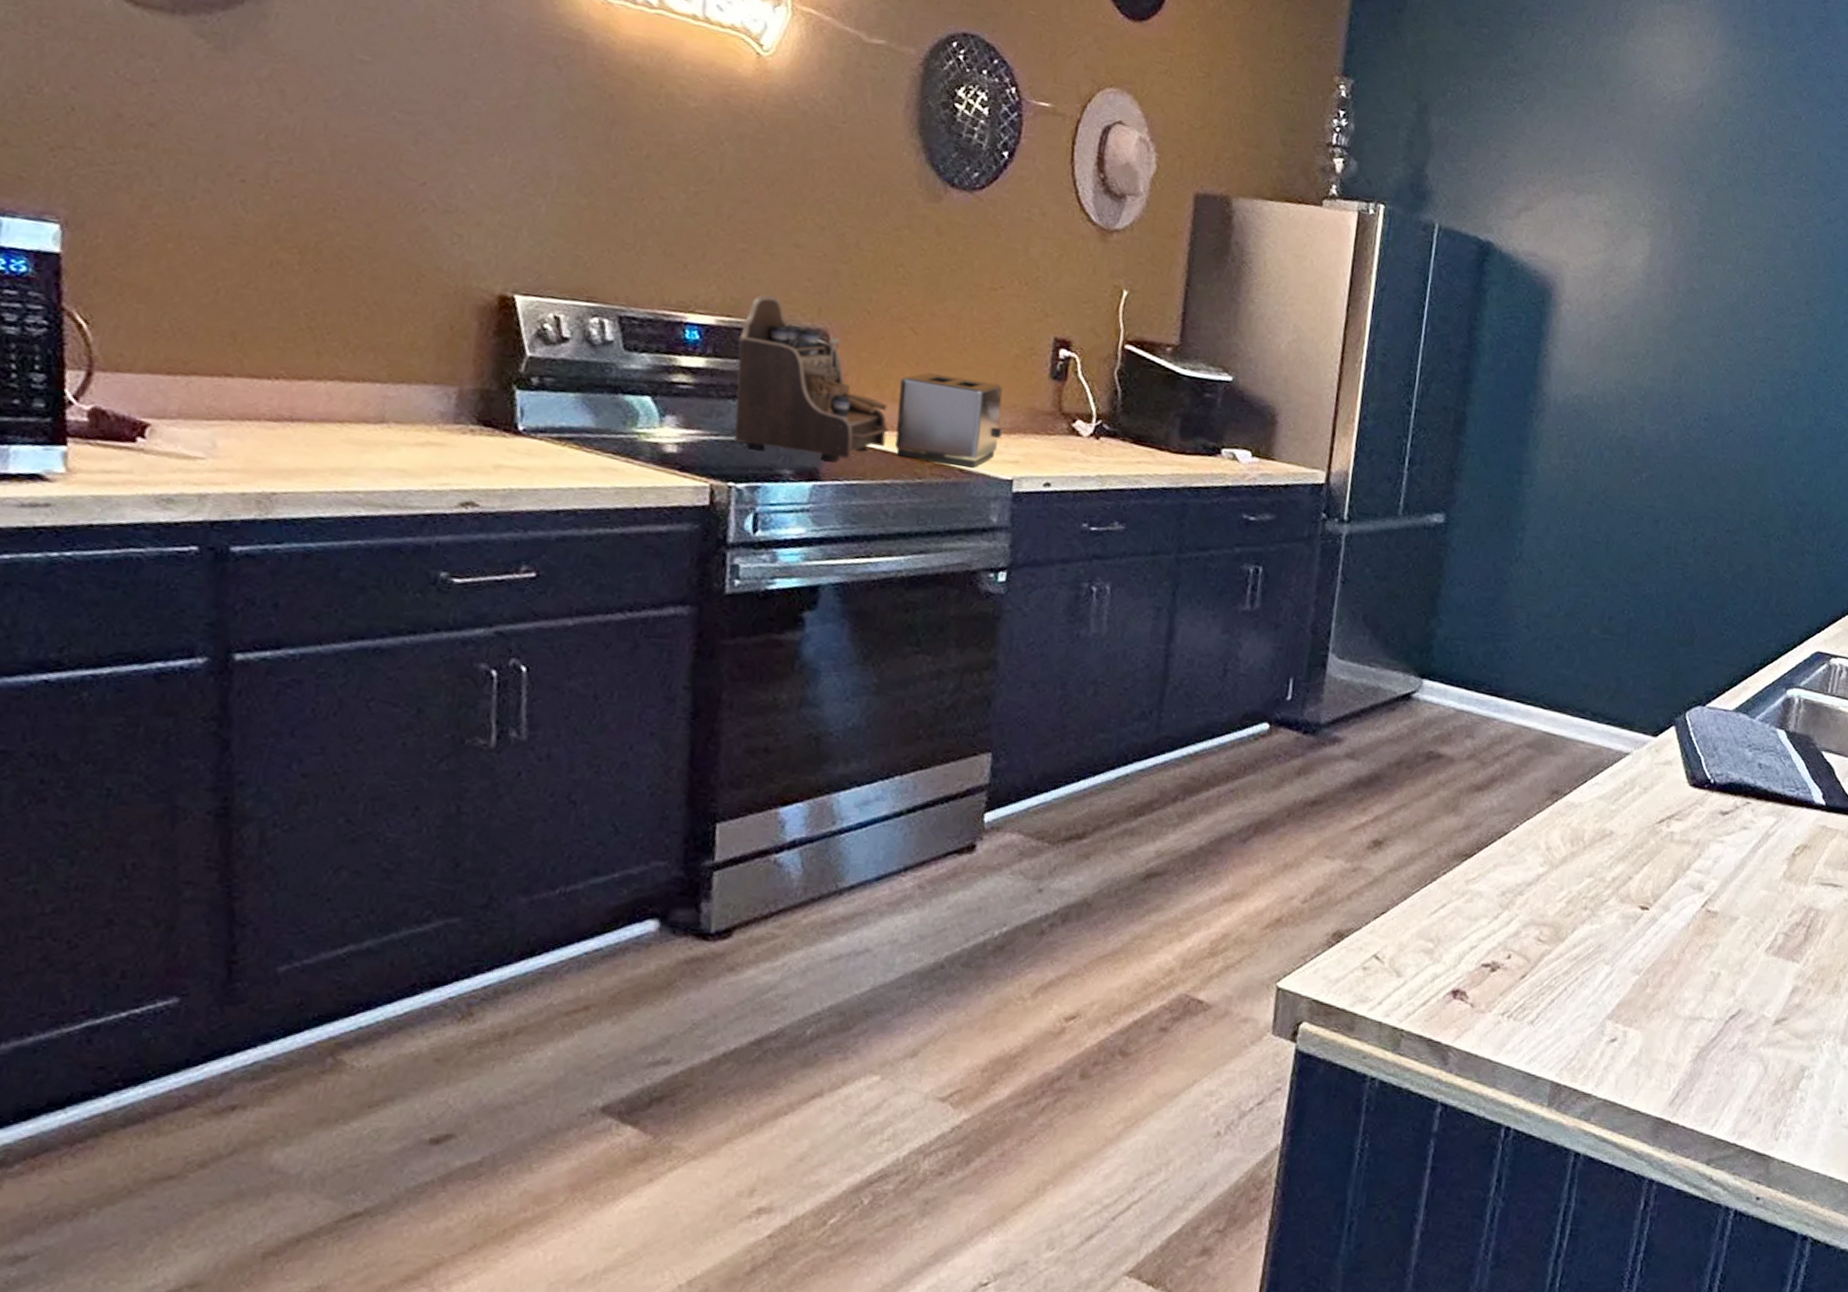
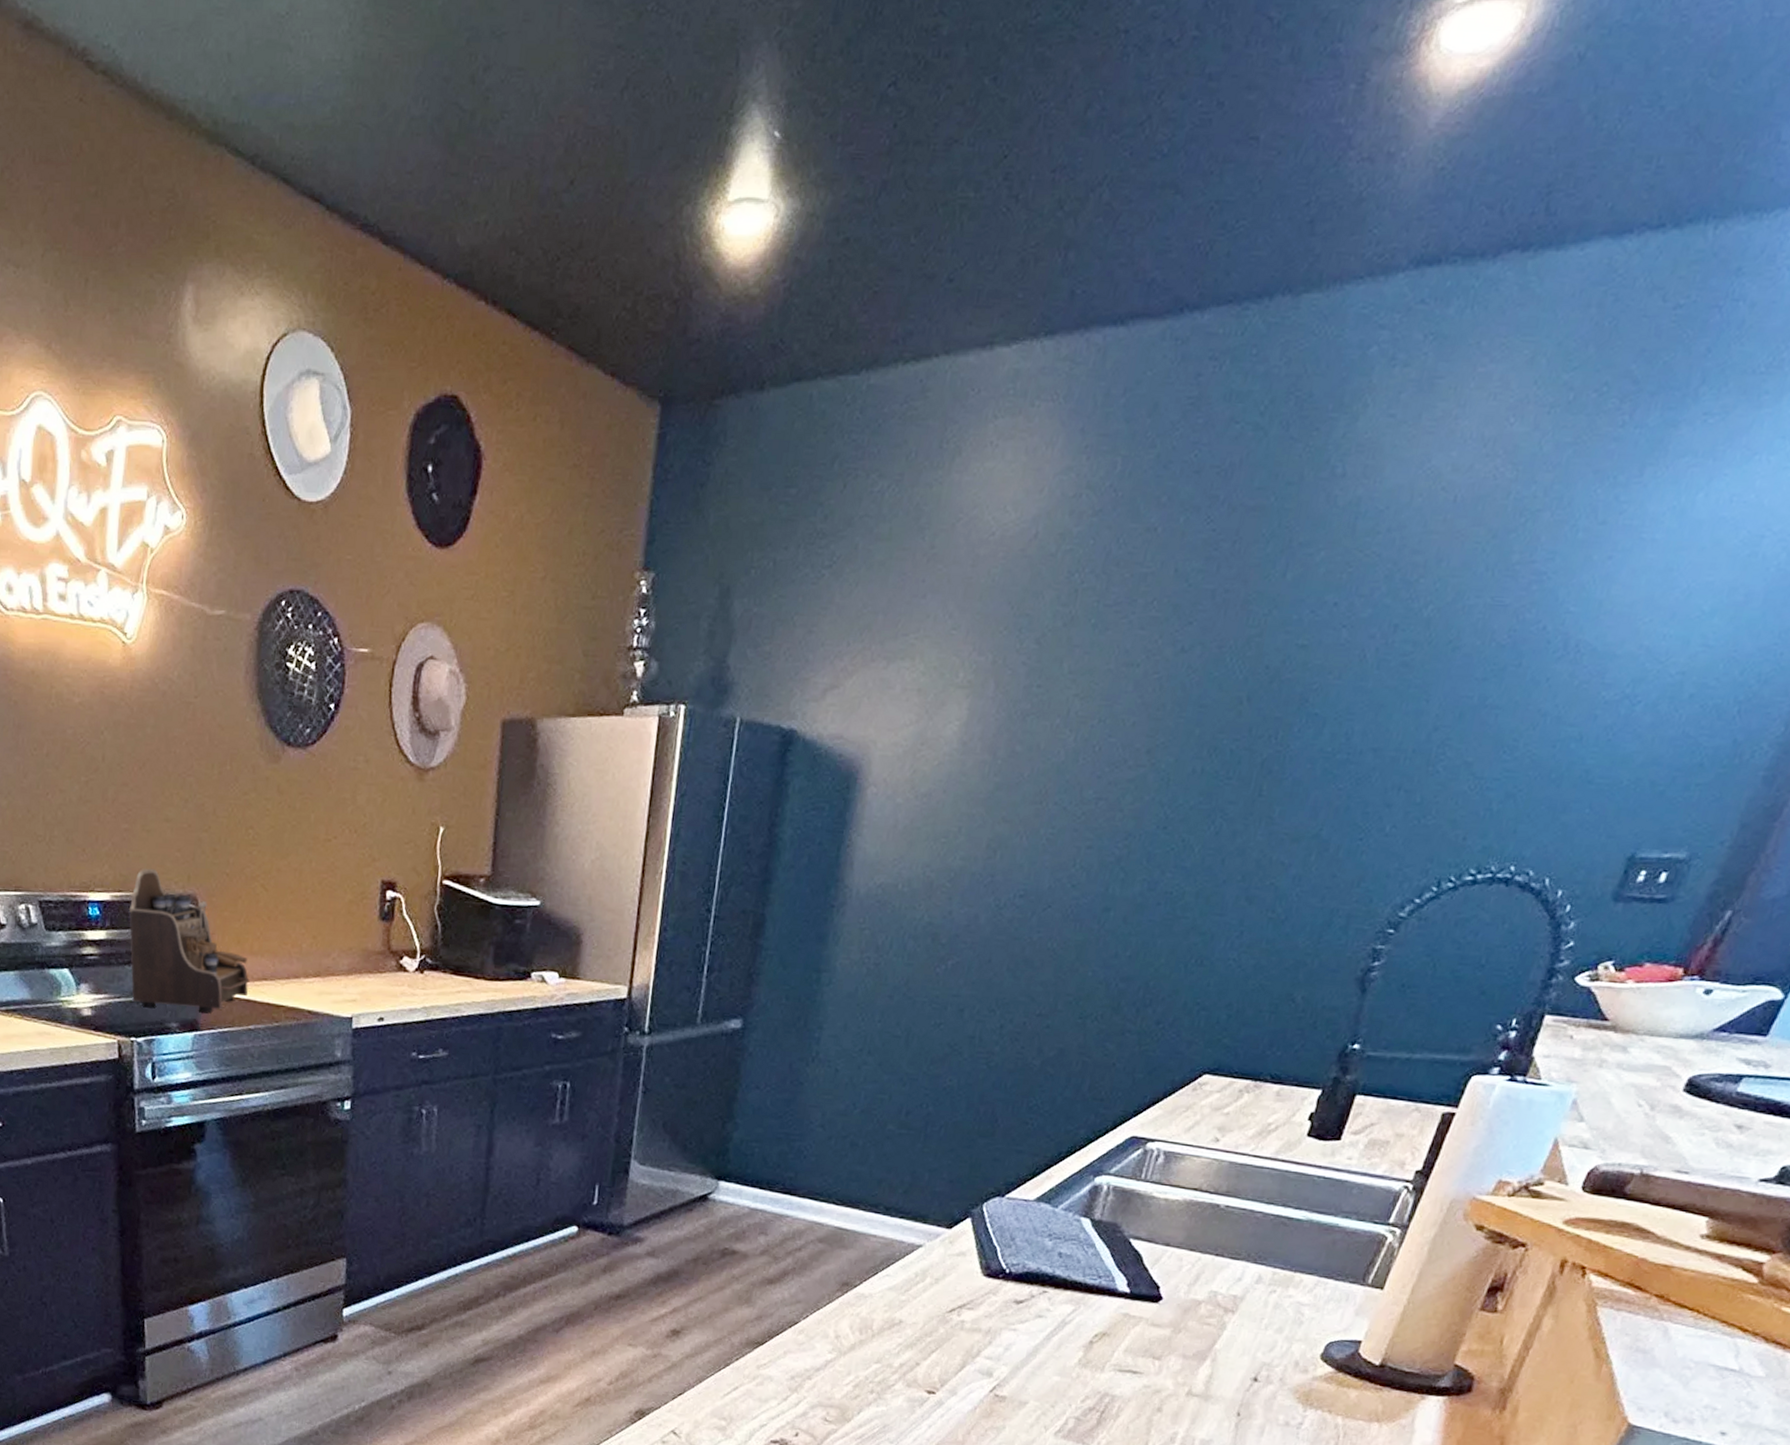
toaster: present [894,372,1003,469] -> none [255,925,341,1010]

